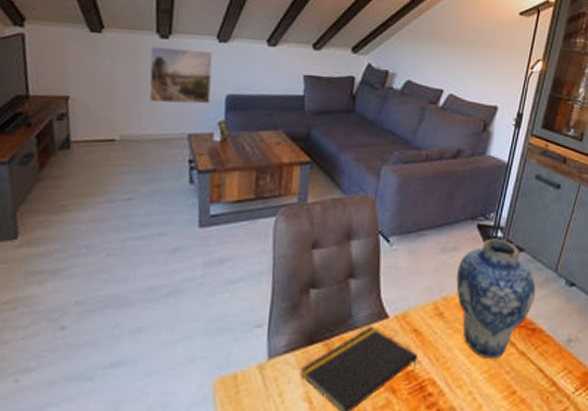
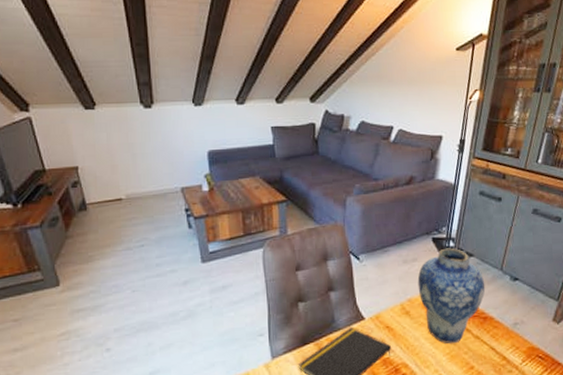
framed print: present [149,46,213,104] -> none [137,115,195,164]

